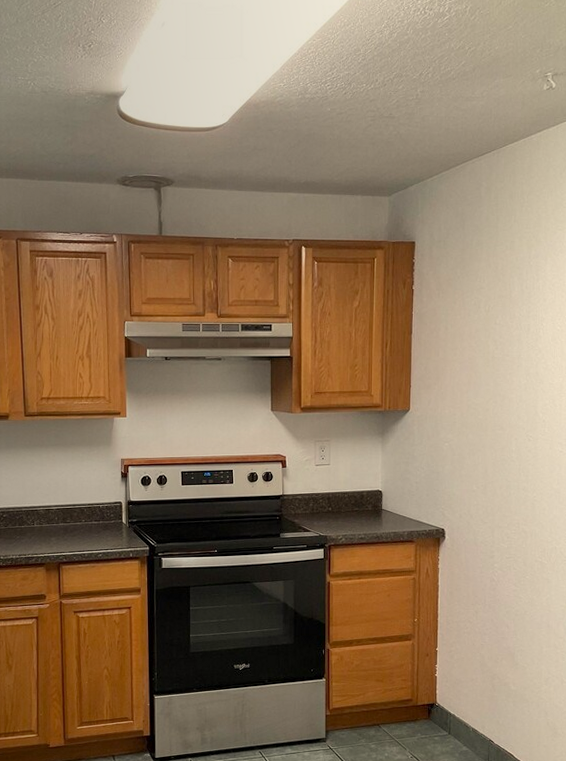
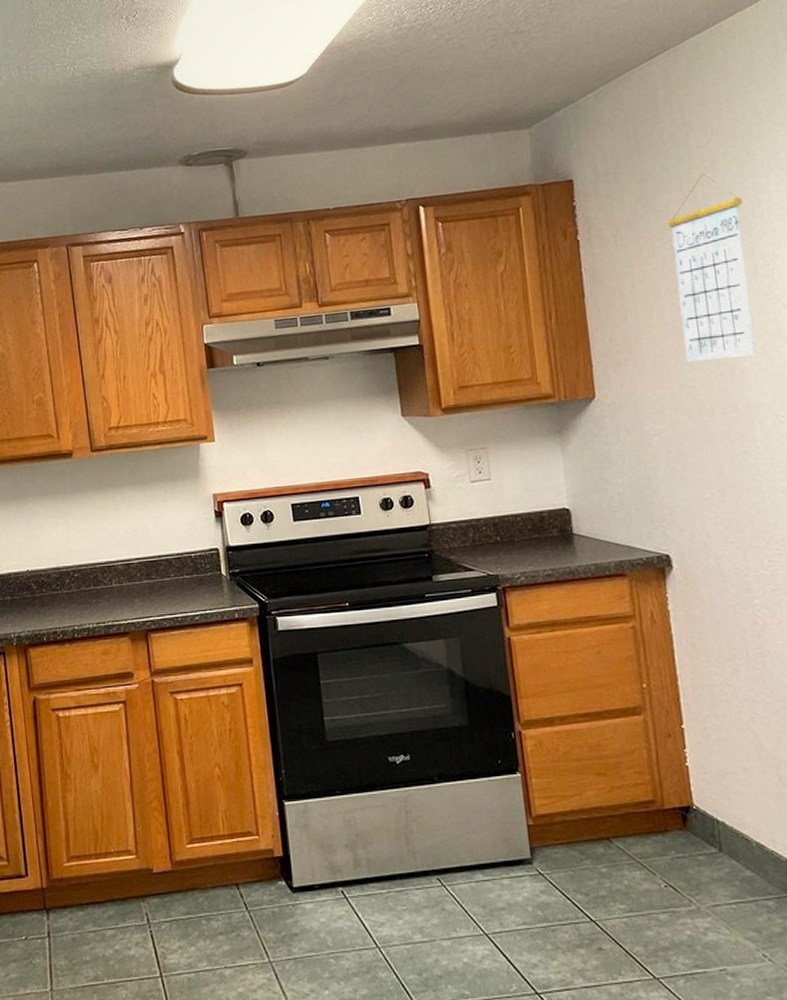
calendar: none [474,250,527,391] -> present [667,173,755,363]

